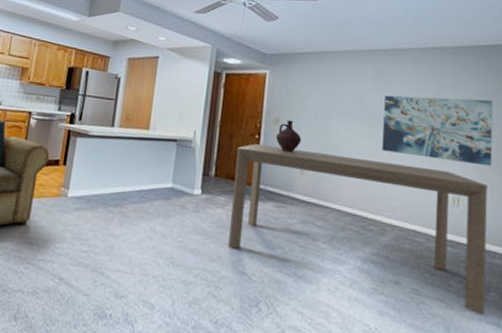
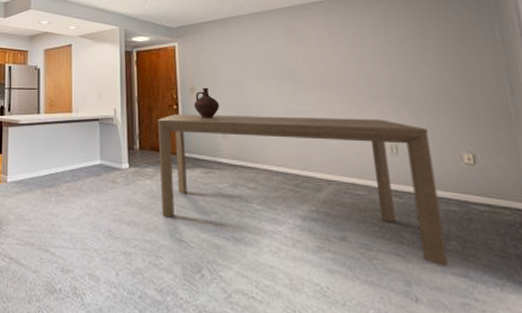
wall art: present [382,95,493,167] -> none [299,41,429,110]

